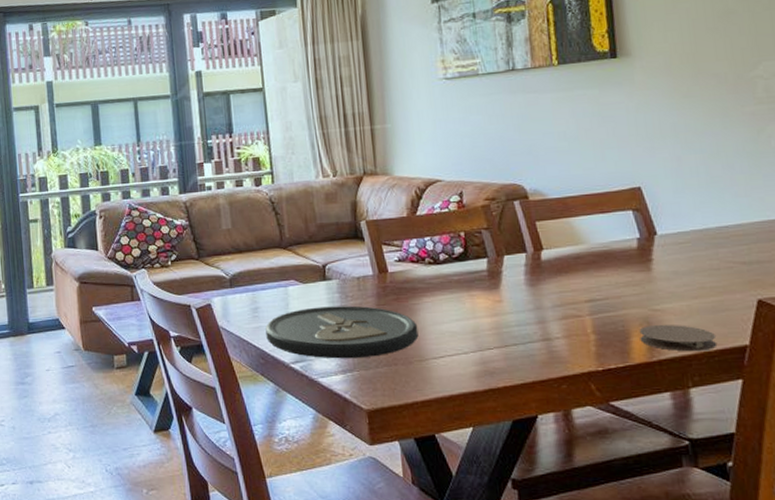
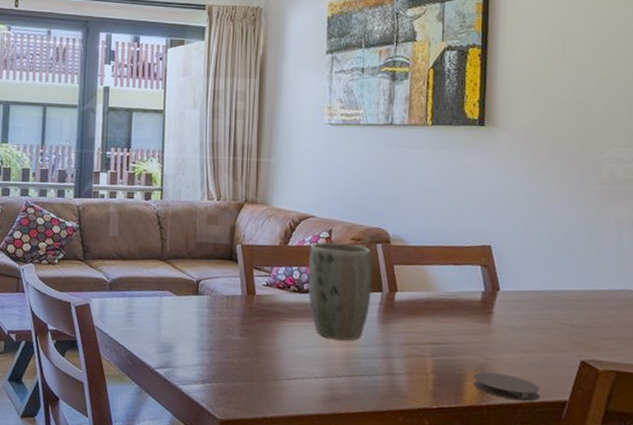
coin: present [265,305,419,359] -> none [137,318,276,371]
plant pot: none [440,205,515,310] -> present [307,242,372,341]

